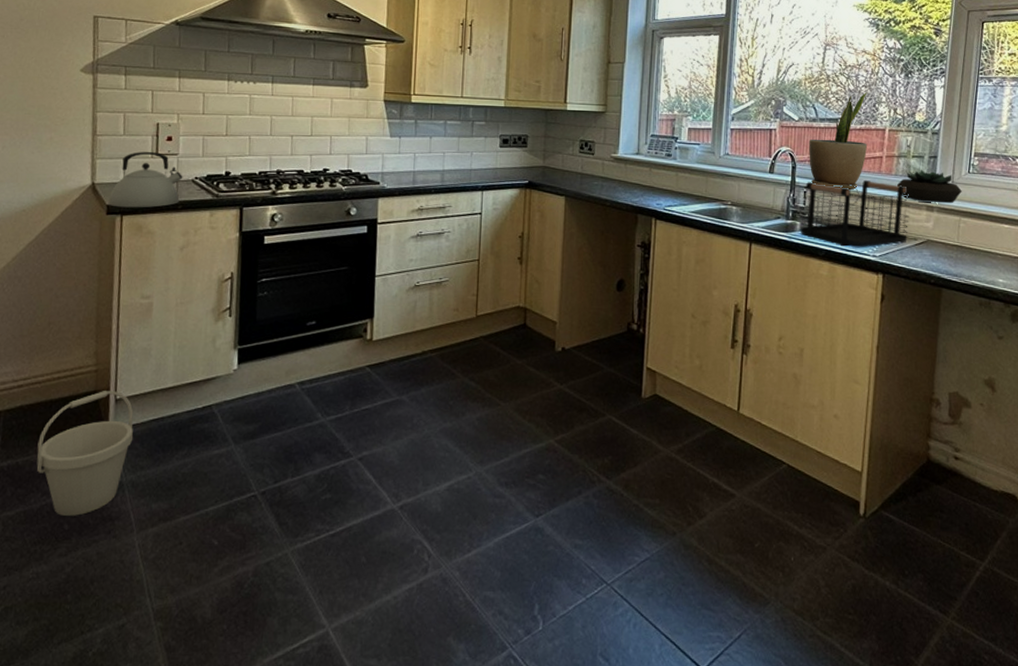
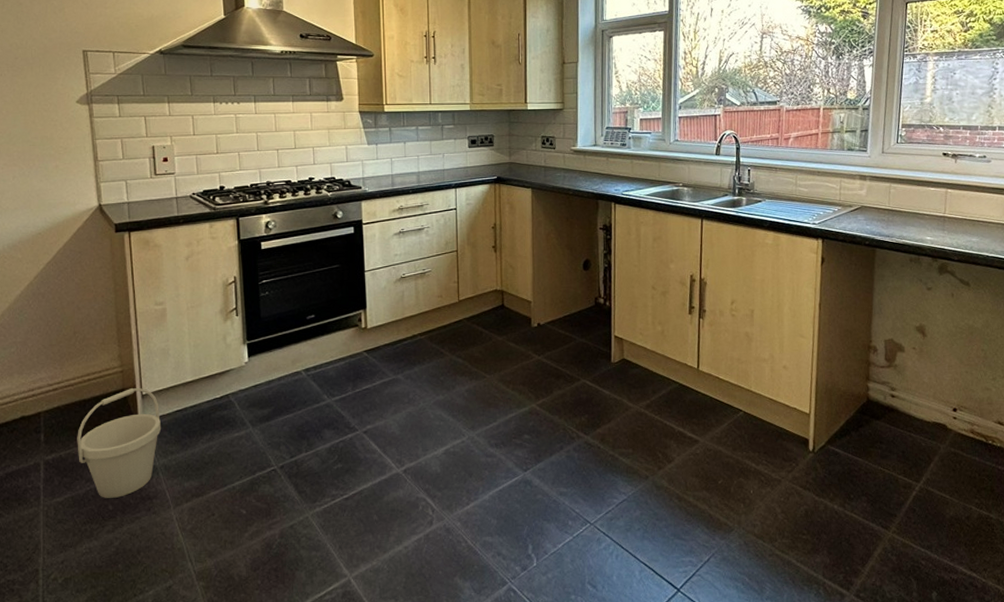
kettle: present [108,152,183,208] -> none [115,173,182,225]
dish rack: present [801,180,910,248] -> none [746,156,845,218]
potted plant: present [809,92,867,191] -> none [751,75,804,166]
succulent plant: present [897,170,962,204] -> none [832,143,891,173]

